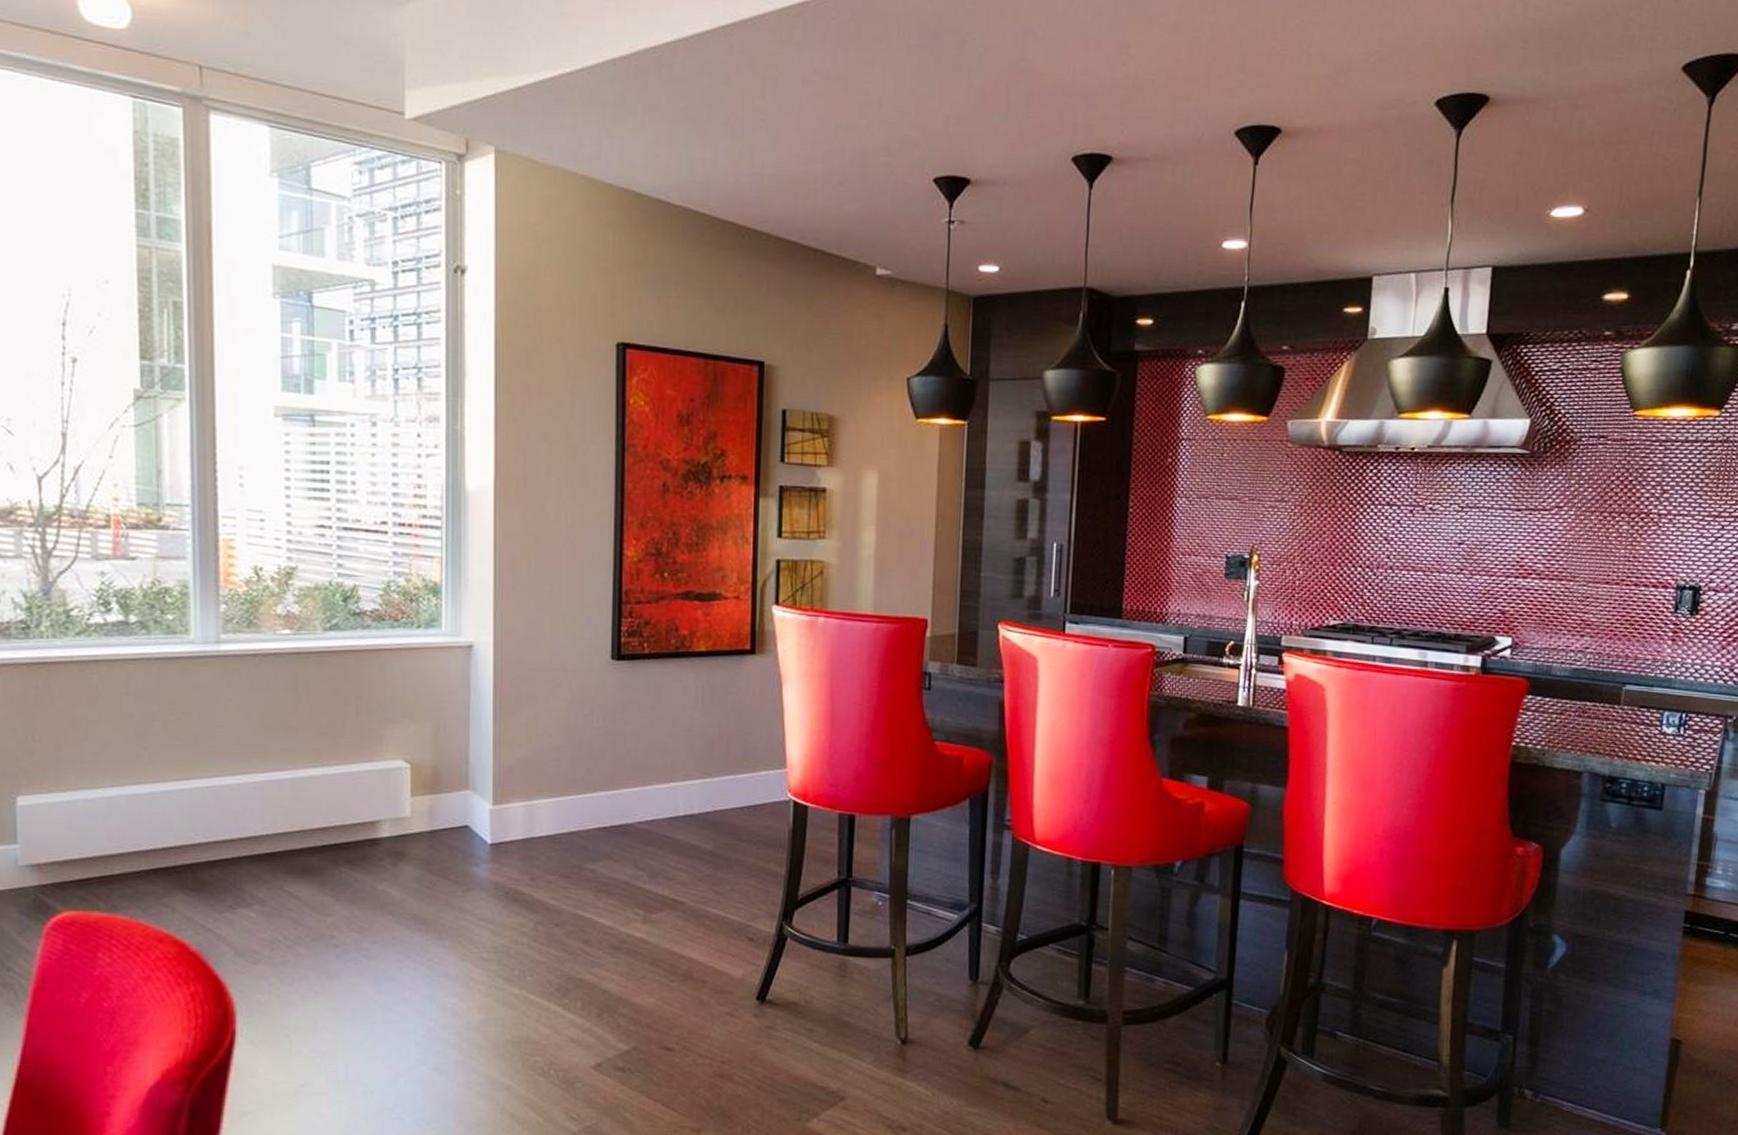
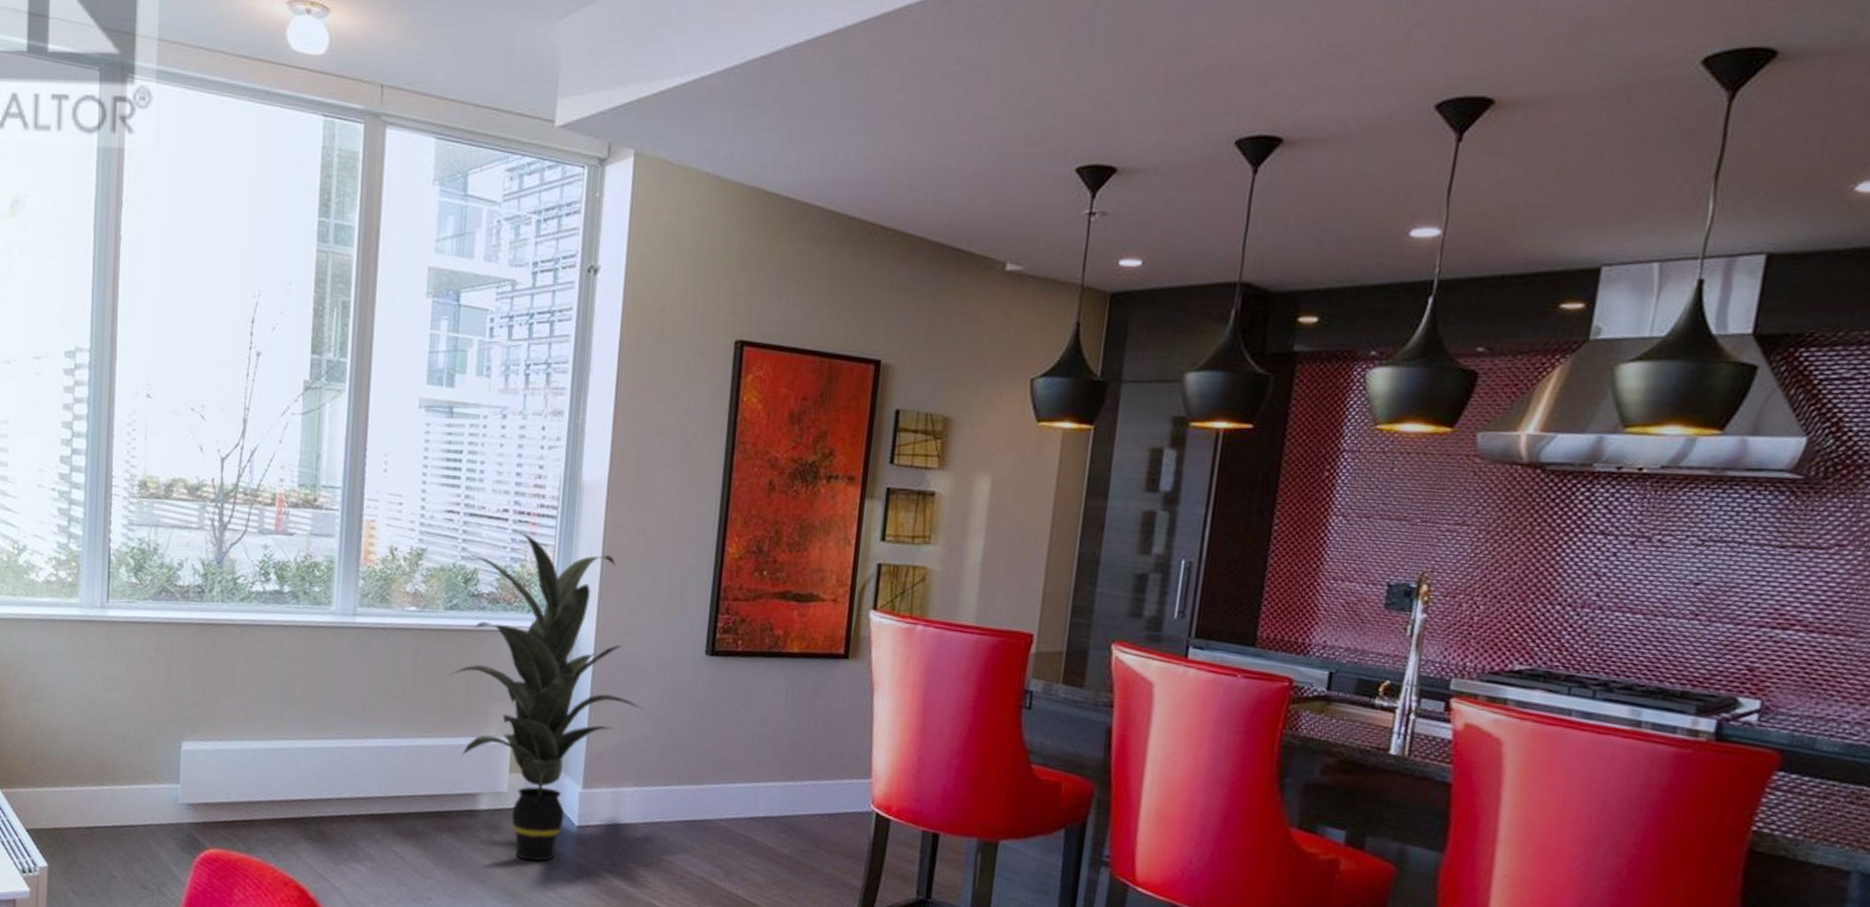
indoor plant: none [334,543,553,885] -> present [449,530,645,862]

